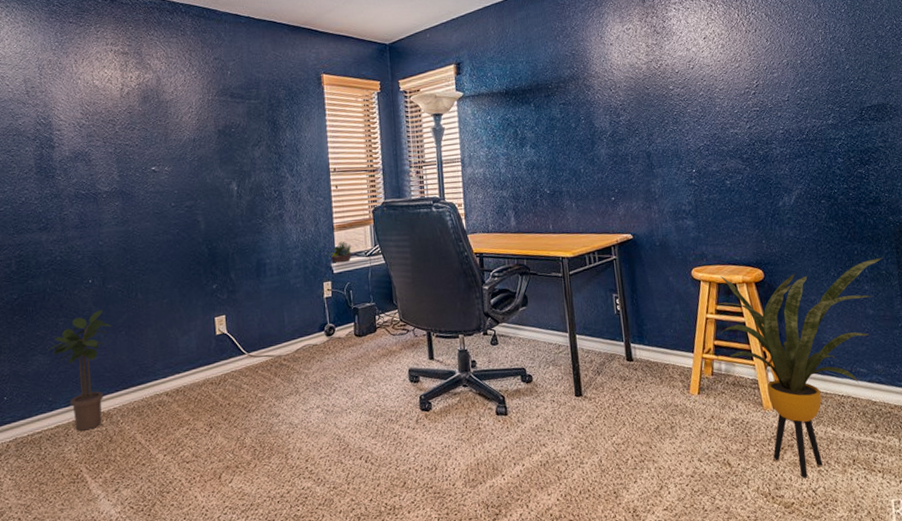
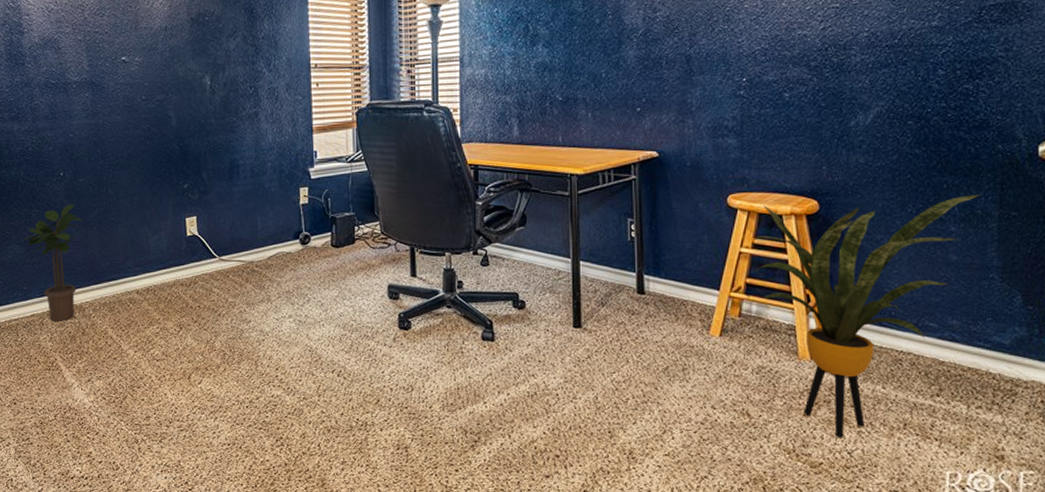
succulent planter: present [328,241,352,264] -> none [306,144,332,168]

